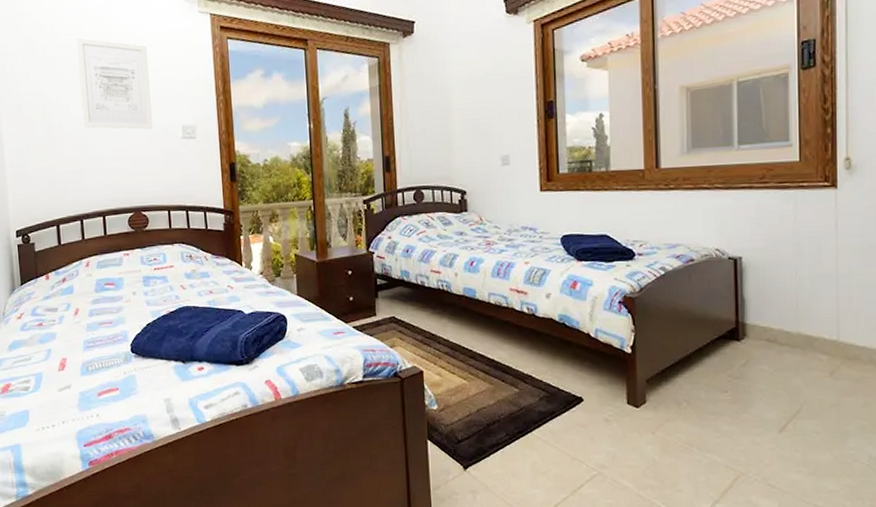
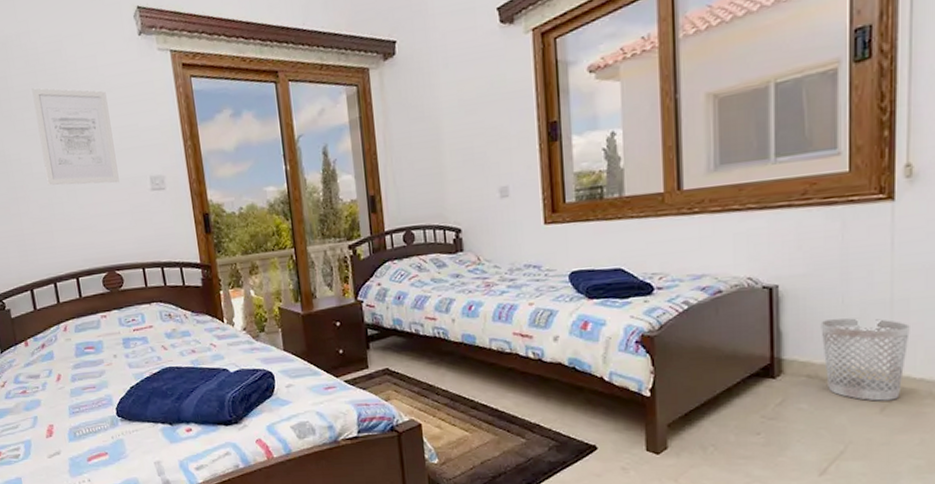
wastebasket: none [778,289,853,366] -> present [821,318,910,401]

